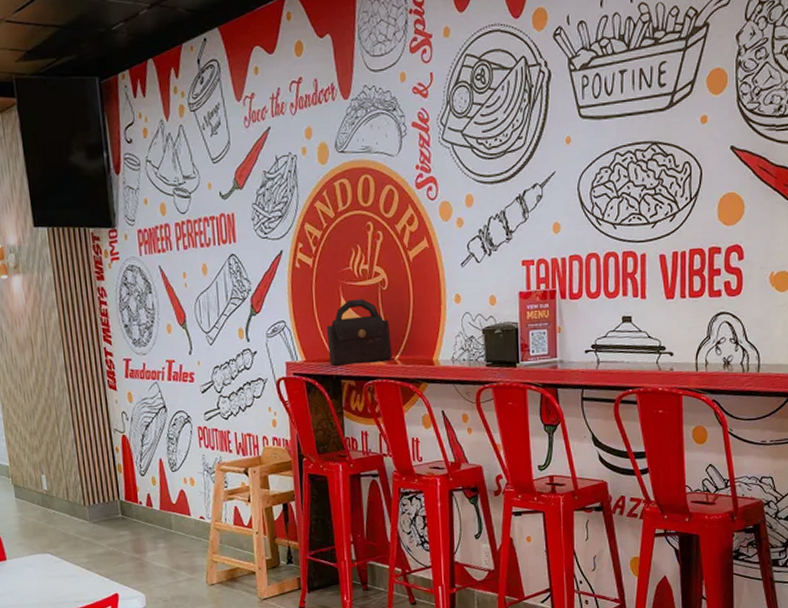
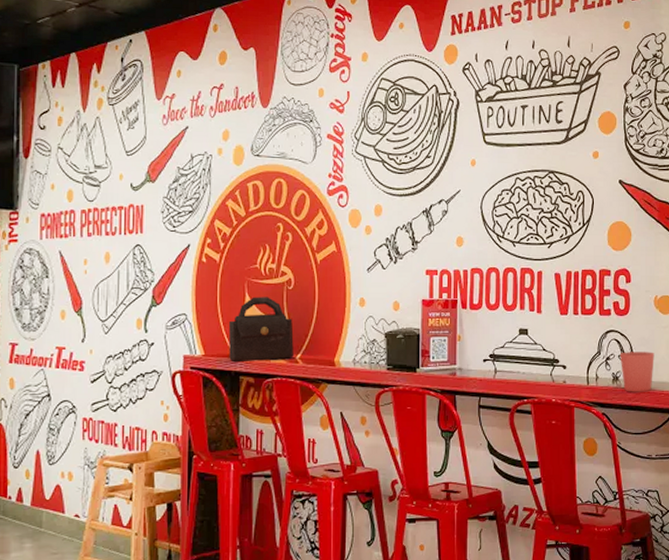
dixie cup: none [731,333,770,377] -> present [619,352,654,392]

